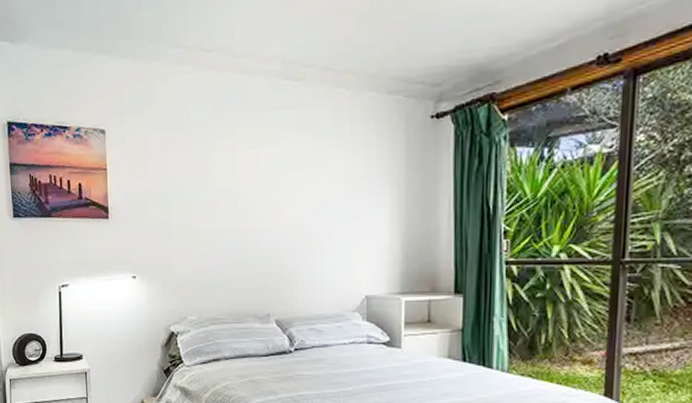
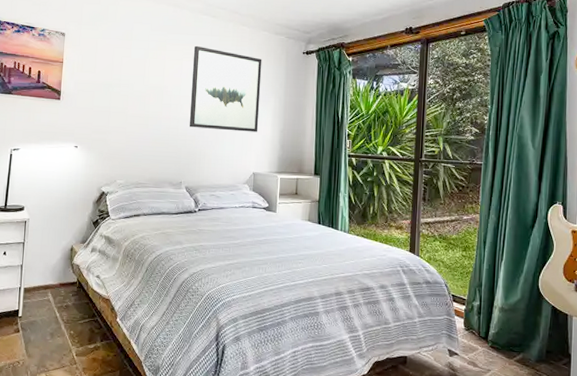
wall art: none [272,125,371,241] -> present [189,45,262,132]

